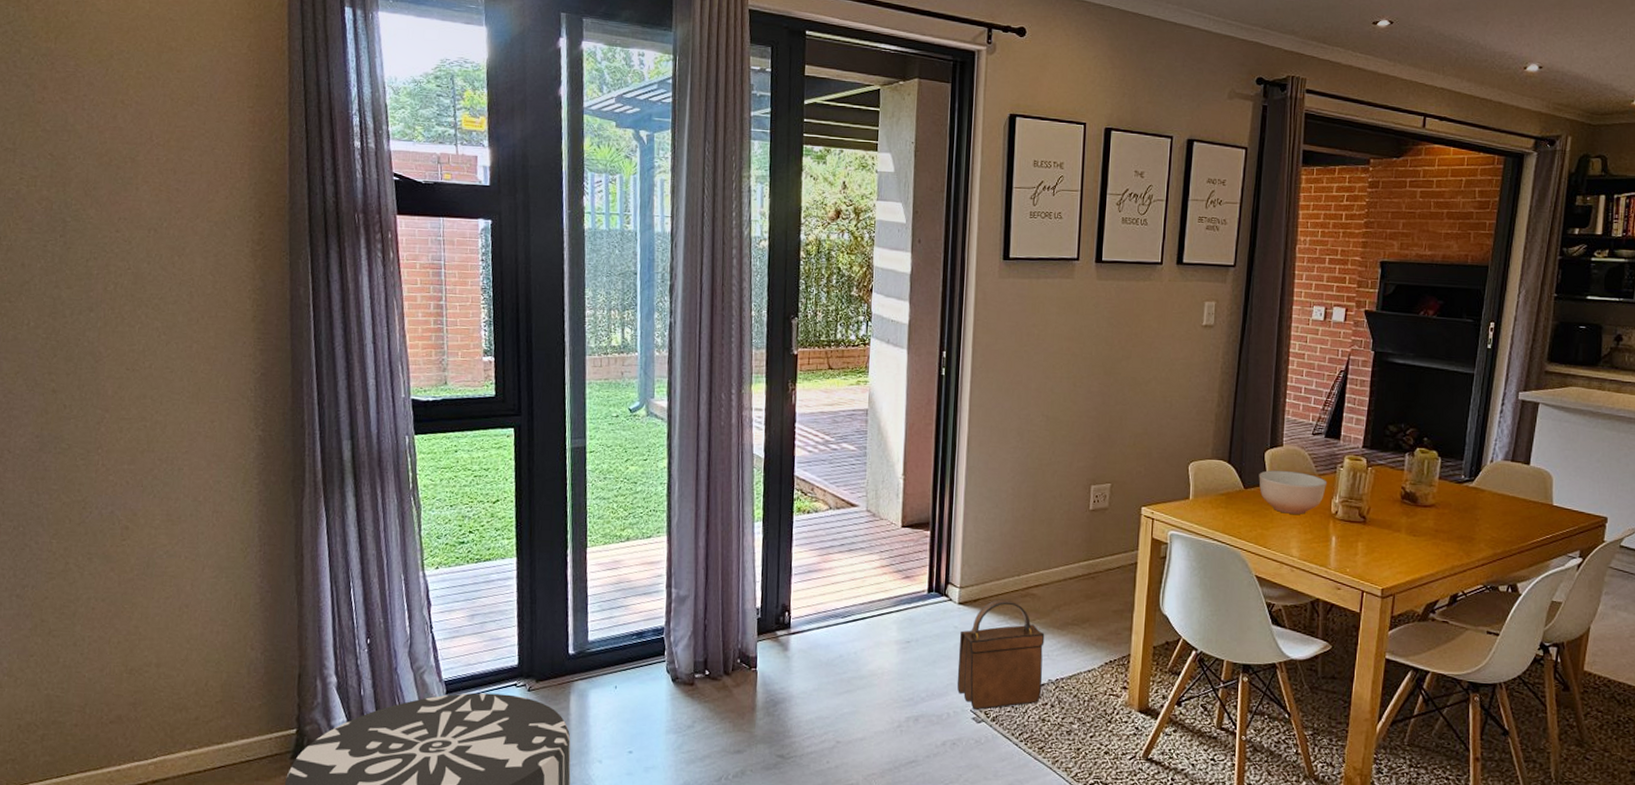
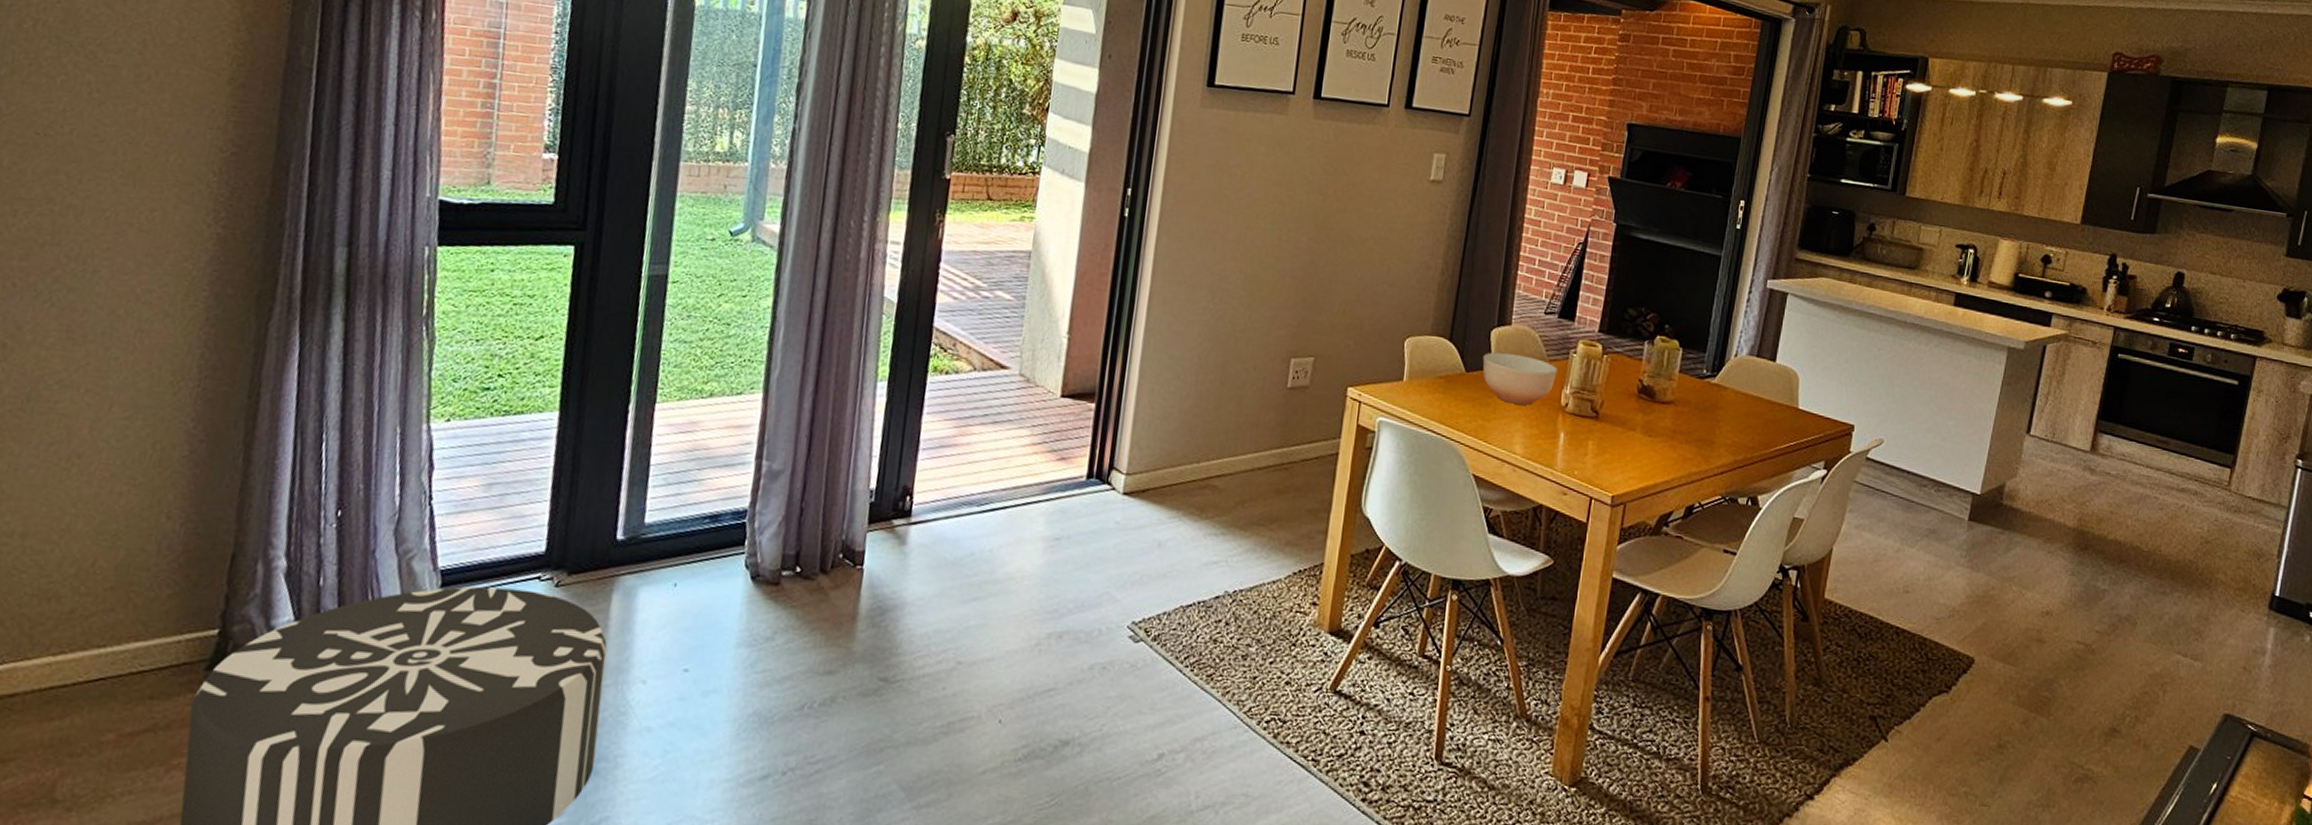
handbag: present [957,599,1045,710] -> none [1113,490,1224,627]

